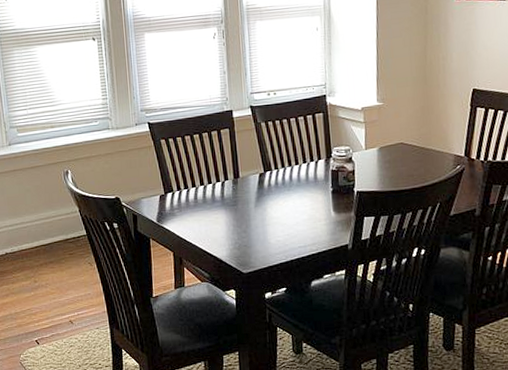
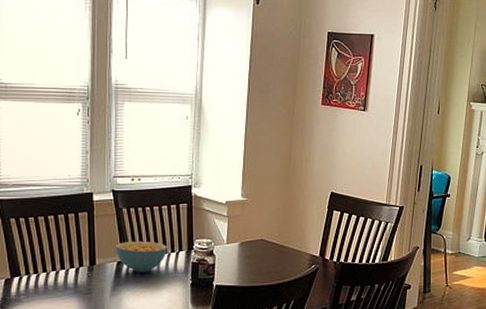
cereal bowl: none [257,152,306,183] -> present [115,241,167,272]

